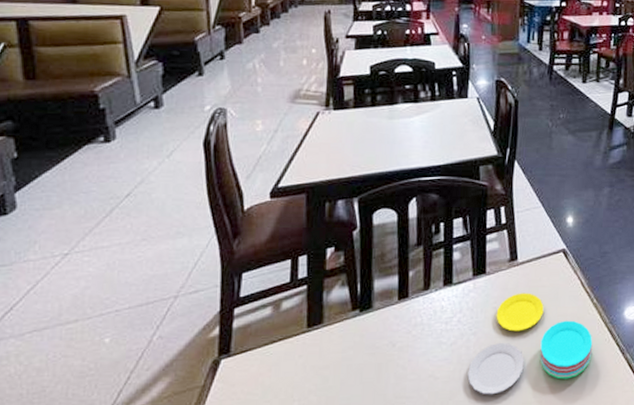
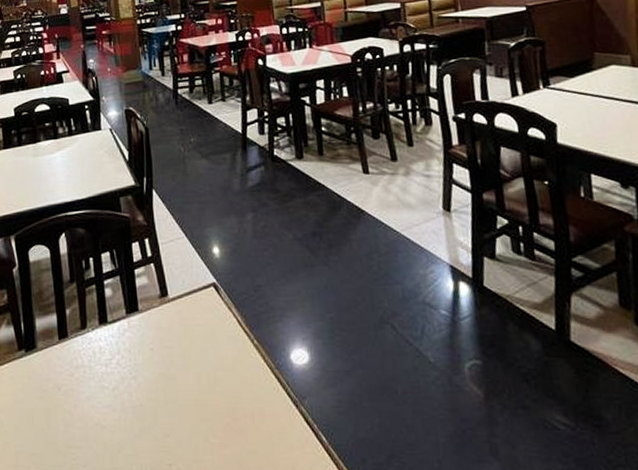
plate: present [467,292,593,395] -> none [133,332,262,449]

